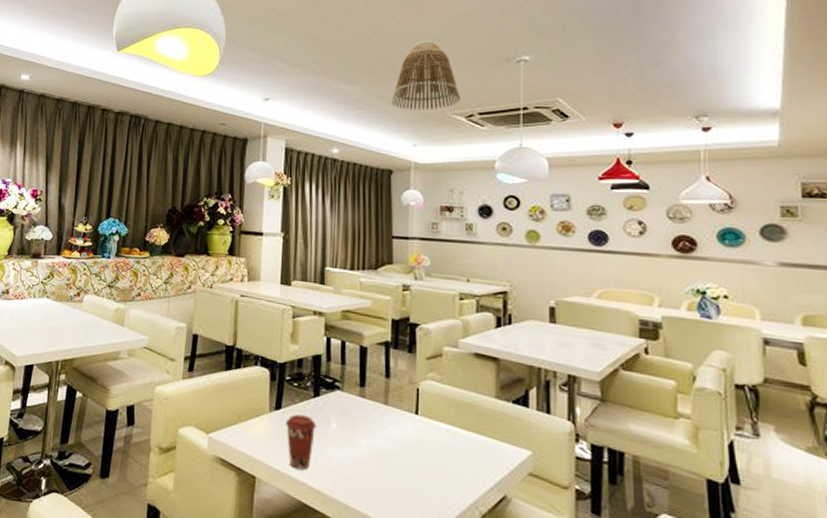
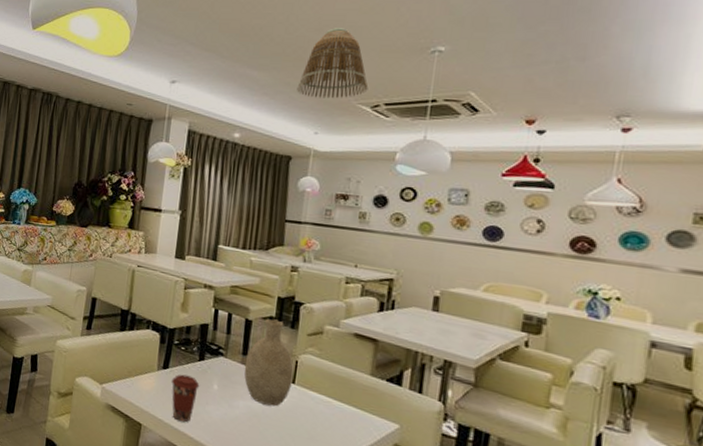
decorative vase: none [363,343,416,442] -> present [244,318,294,407]

